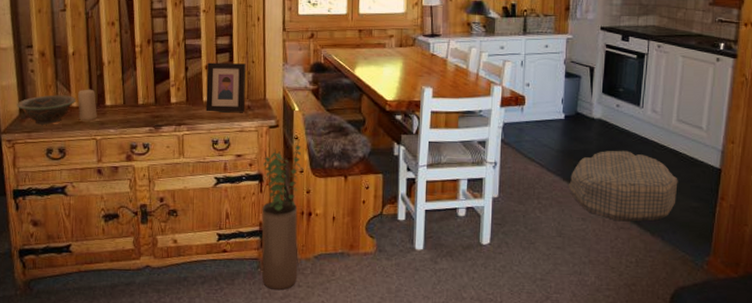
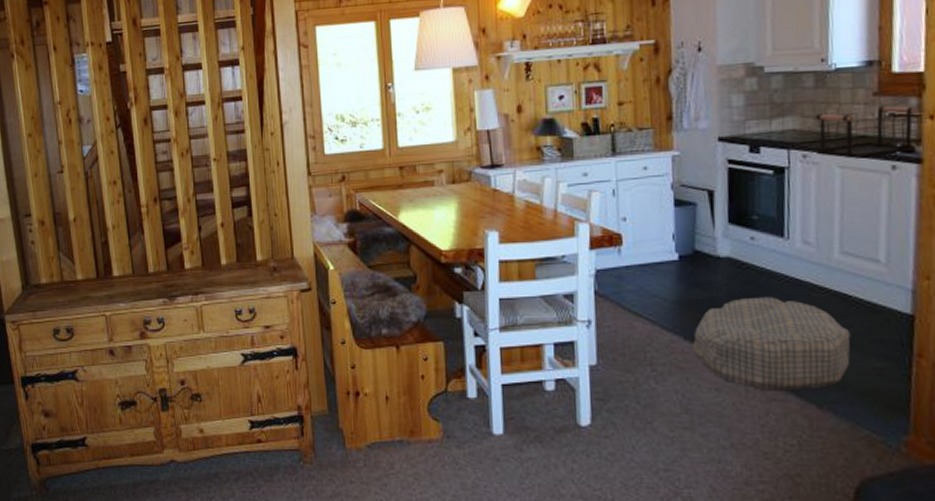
decorative bowl: present [17,95,77,125] -> none [19,267,82,302]
candle: present [78,89,97,121] -> none [83,258,105,295]
picture frame: present [206,62,246,112] -> none [223,217,271,277]
vase: present [261,138,301,291] -> none [296,302,349,488]
dish rack: none [667,13,736,51] -> present [815,105,918,159]

